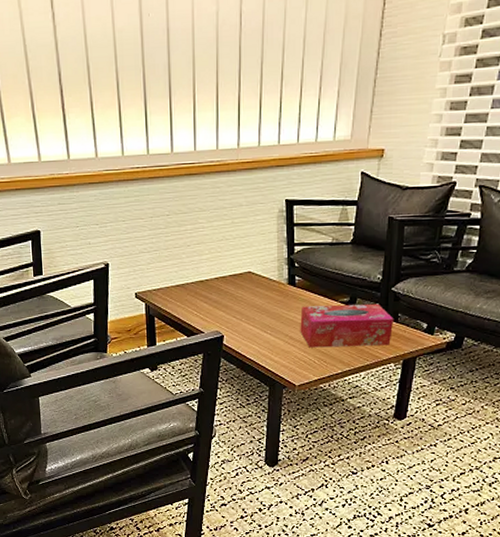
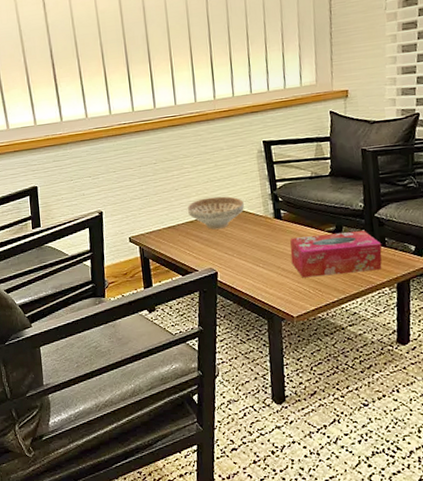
decorative bowl: none [198,257,258,292] -> present [187,196,244,230]

